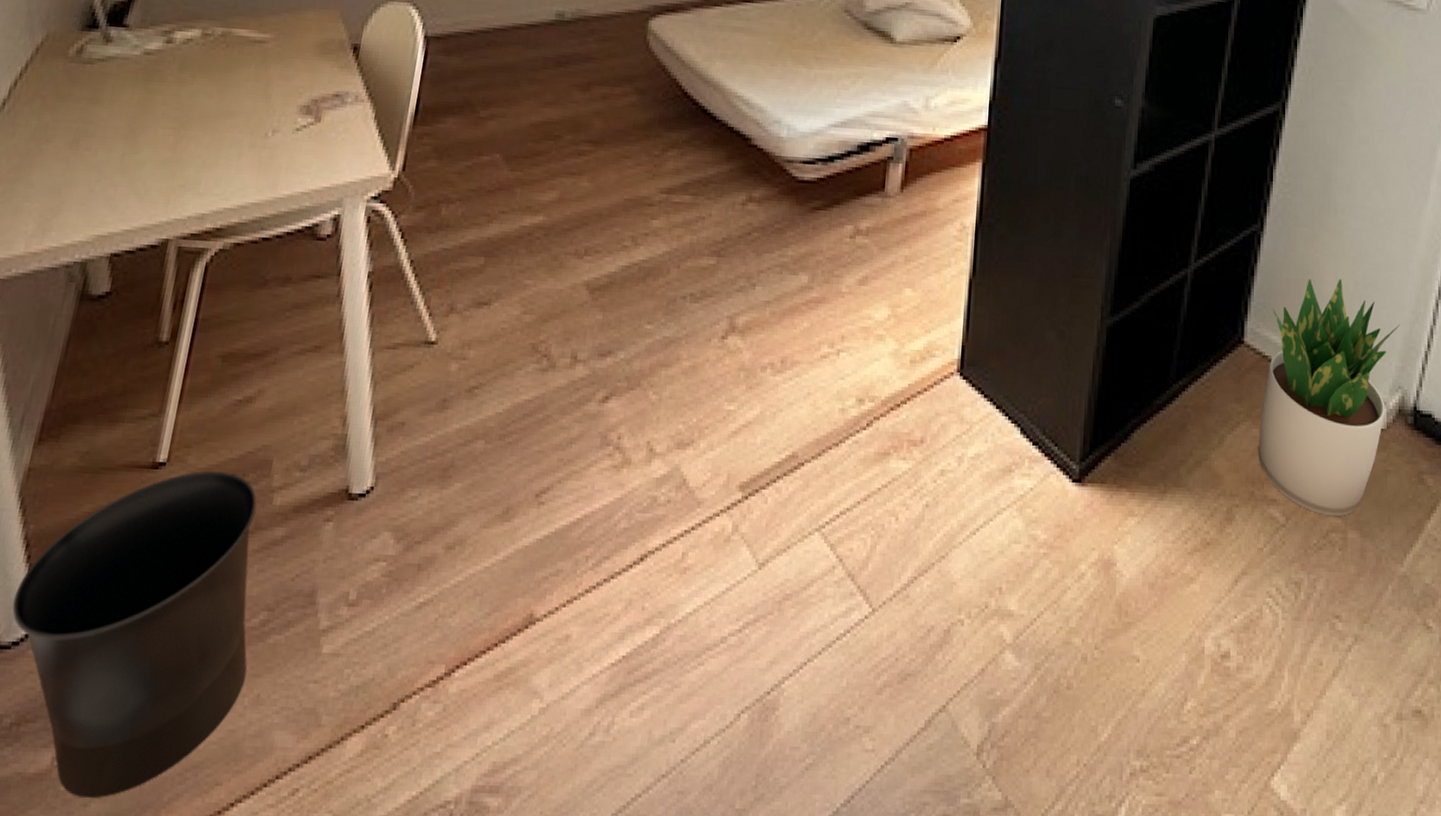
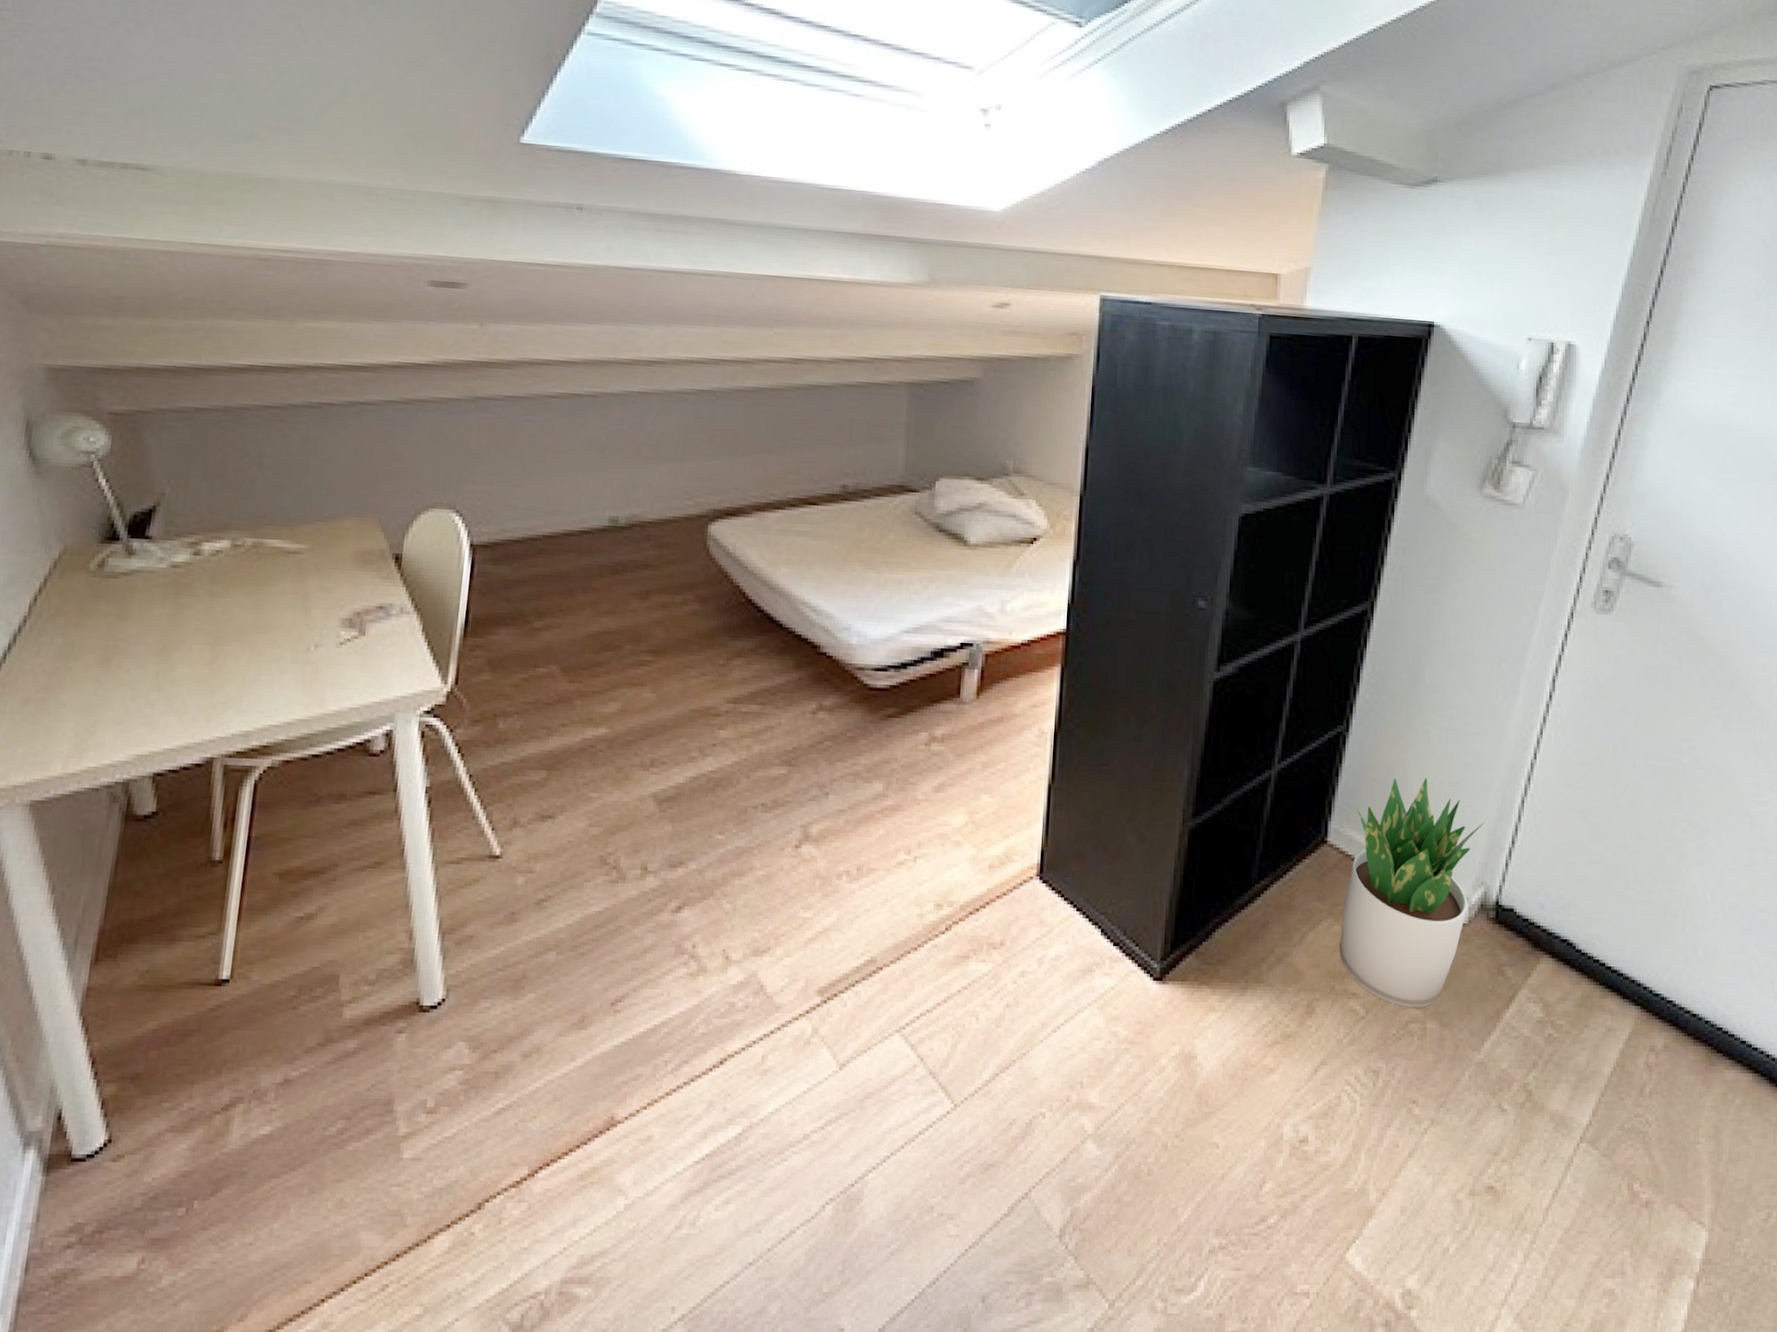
waste bin: present [12,470,257,798] -> none [83,986,329,1298]

